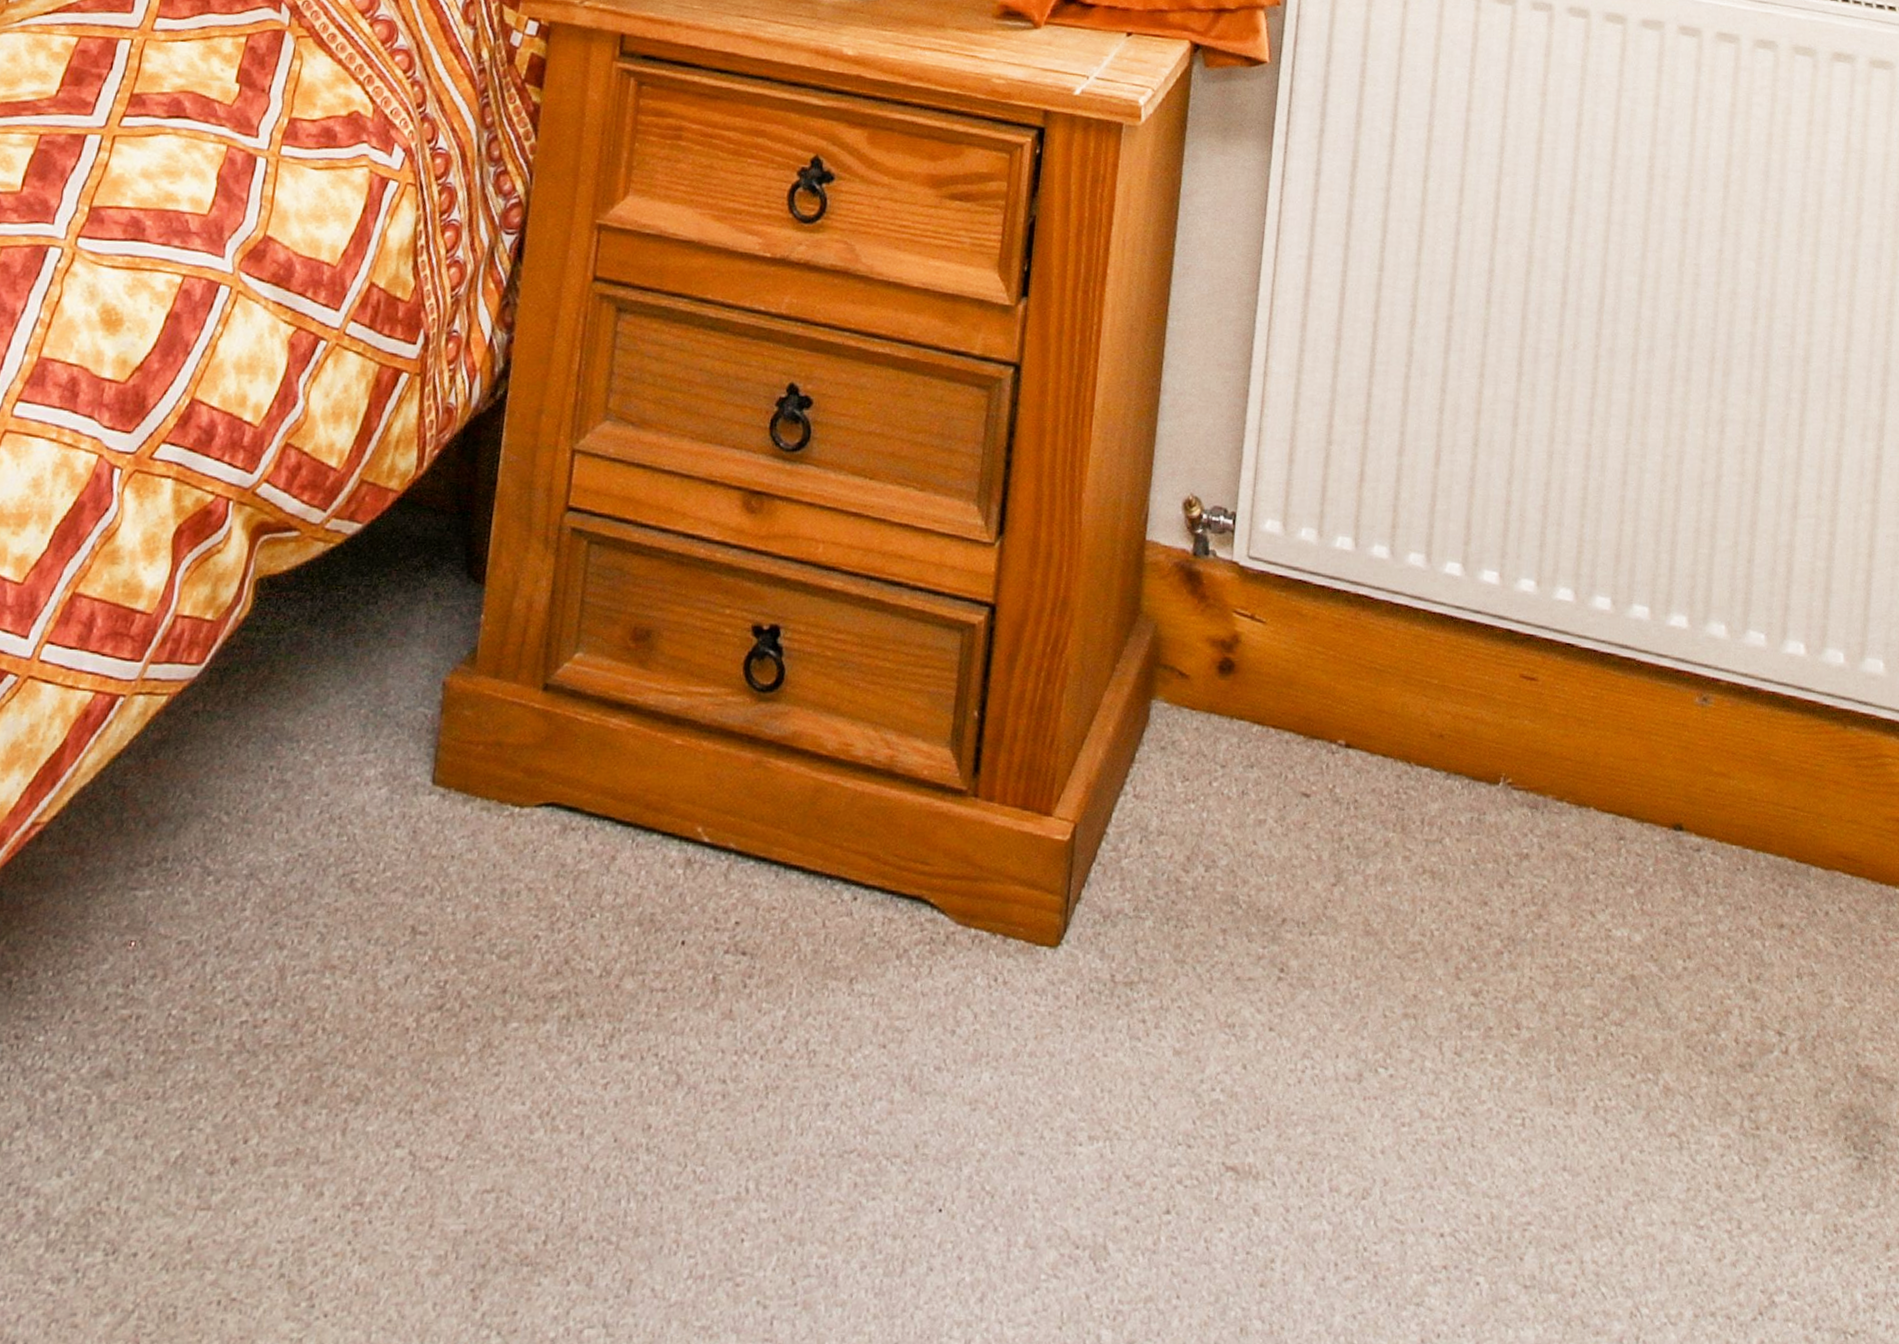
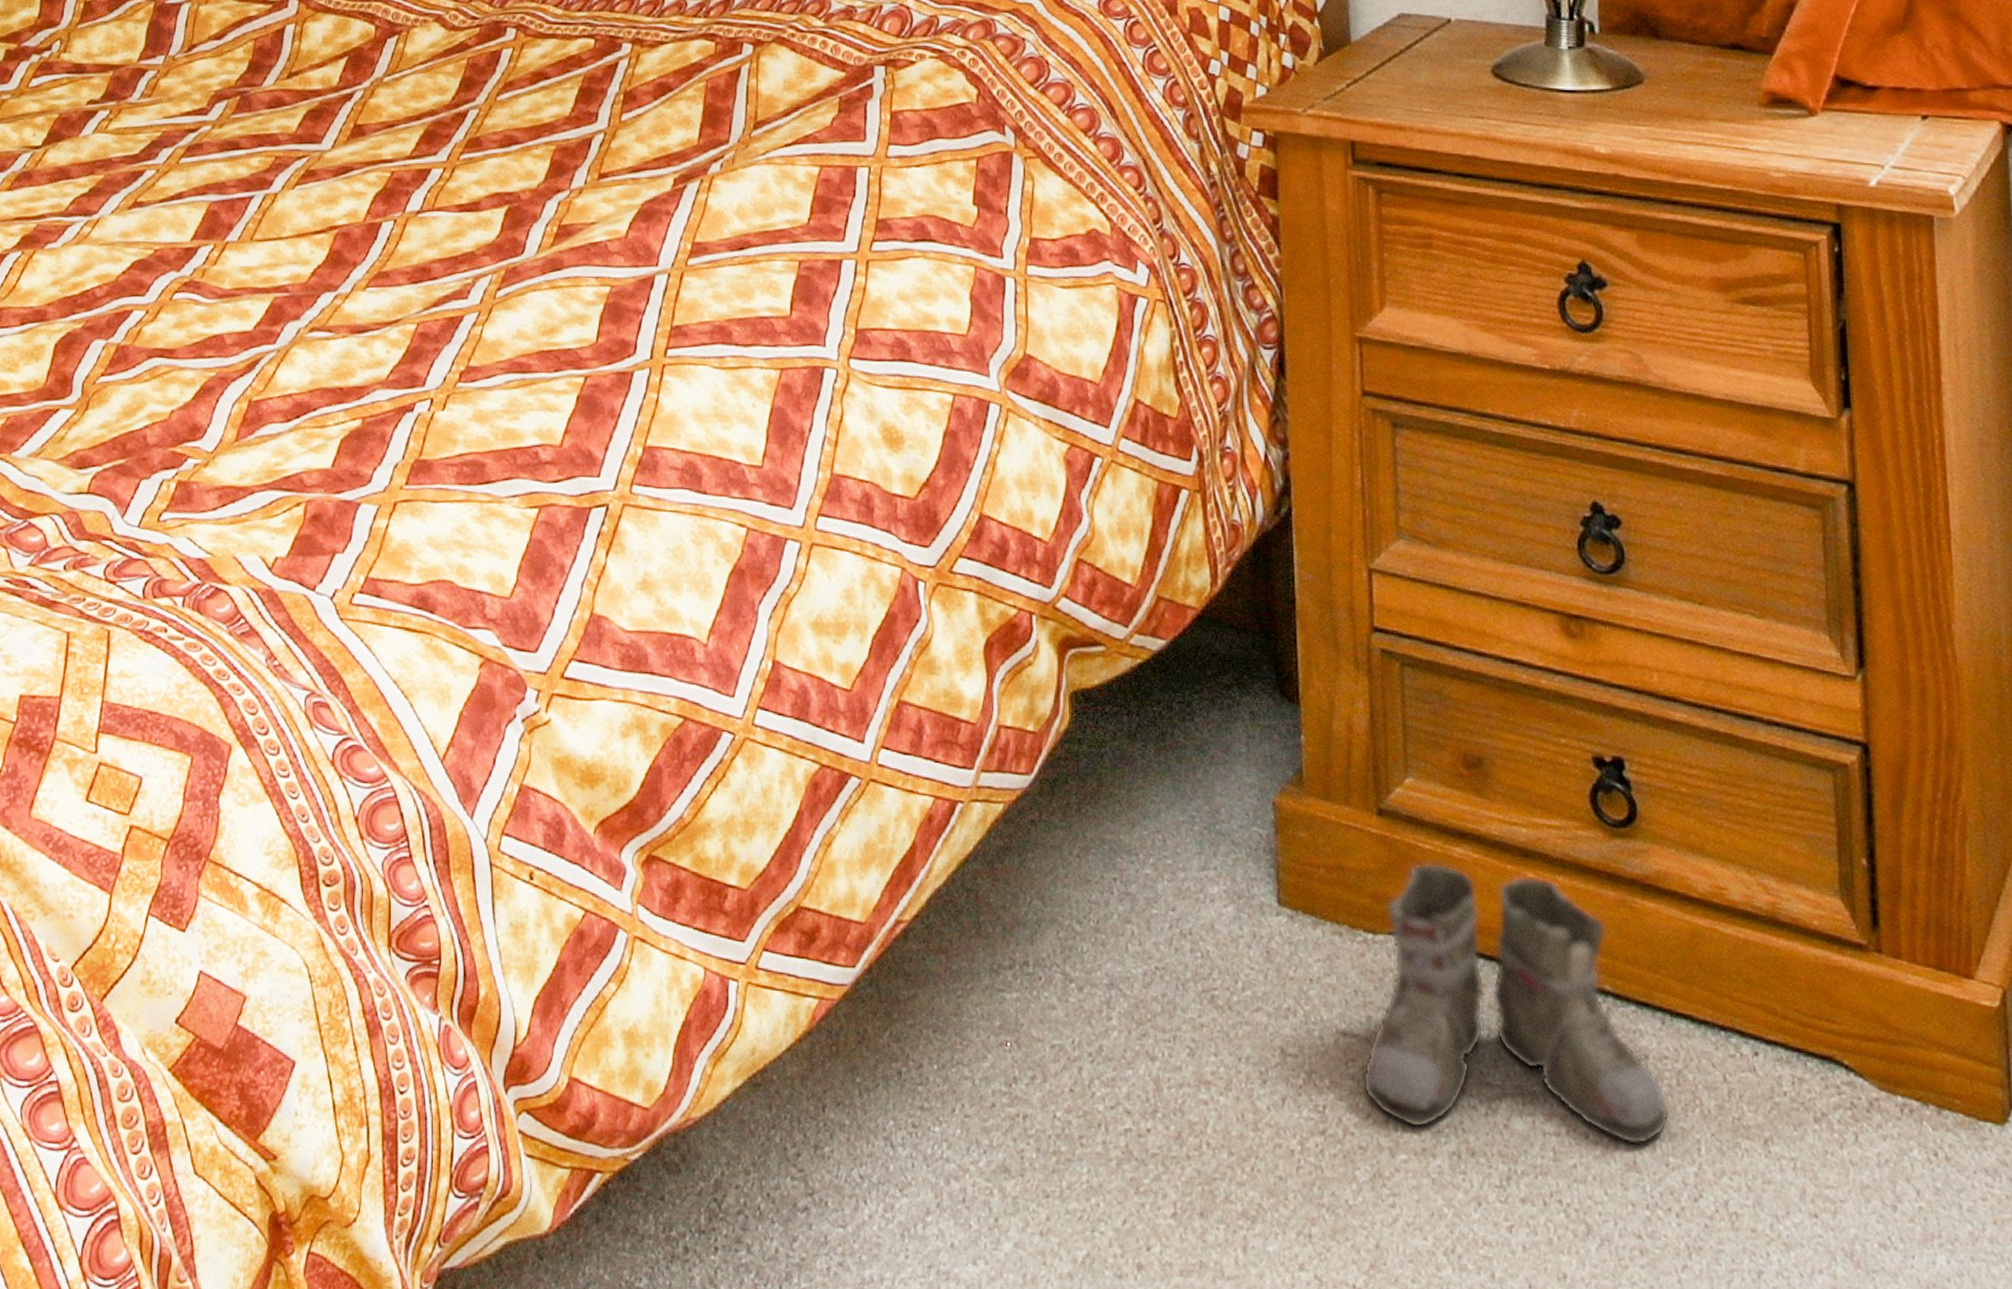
boots: none [469,734,771,996] -> present [1335,862,1671,1147]

